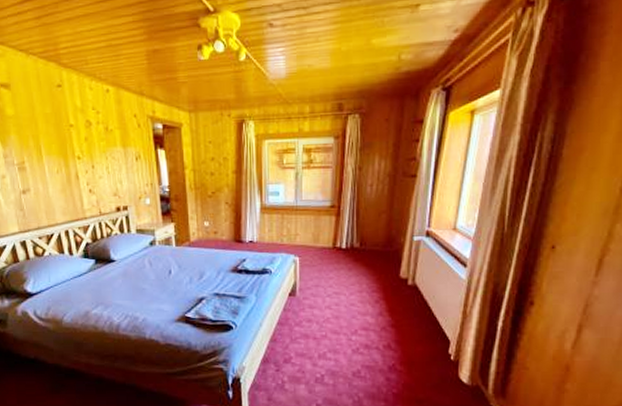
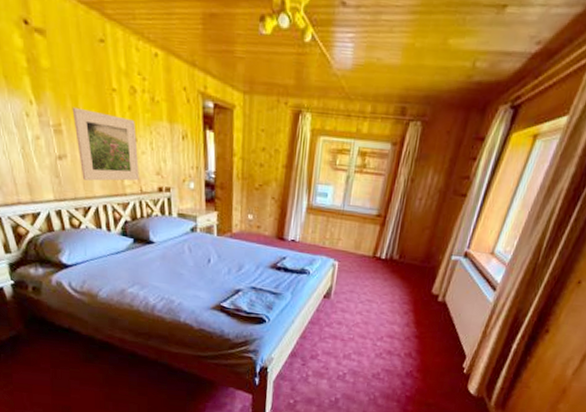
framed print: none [34,145,98,210] -> present [72,107,139,181]

